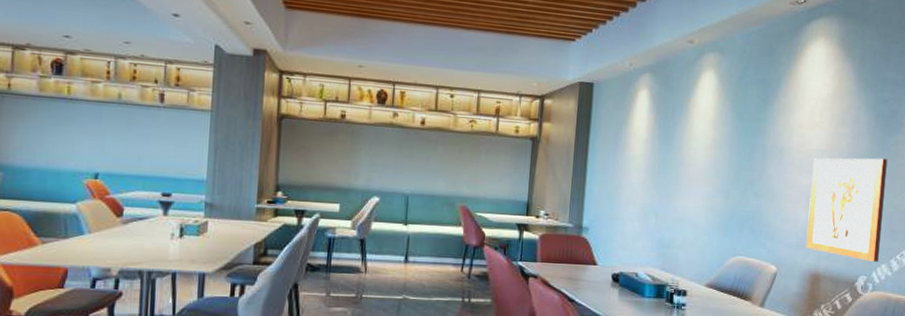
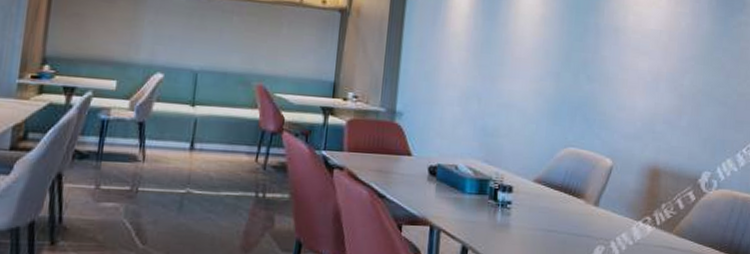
wall art: present [805,158,888,262] -> none [644,39,731,156]

